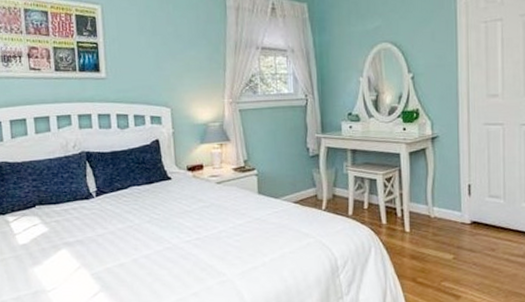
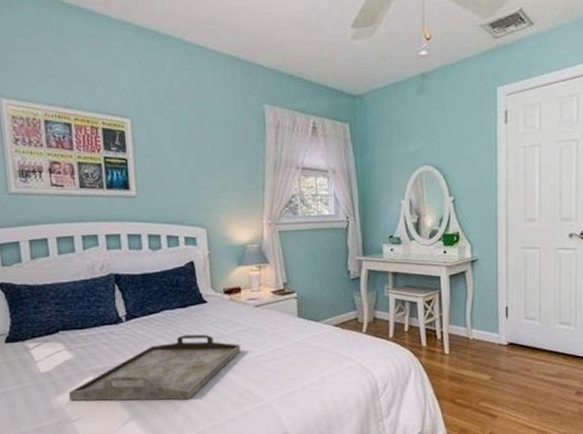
serving tray: none [43,210,204,274] -> present [68,334,241,401]

